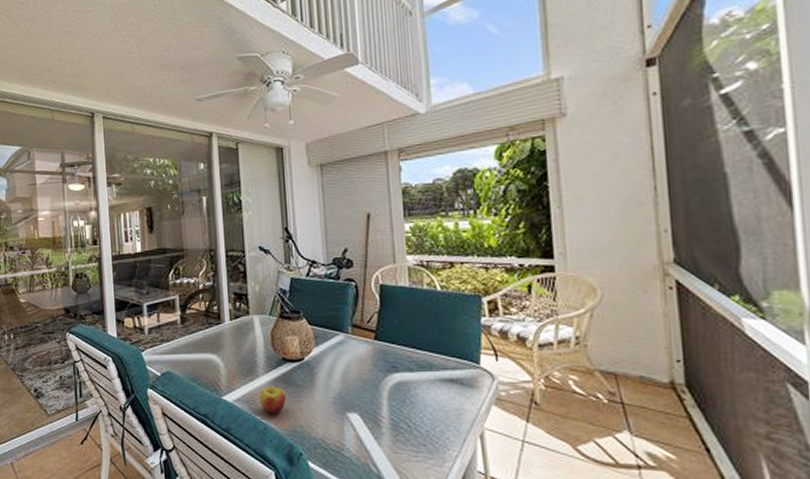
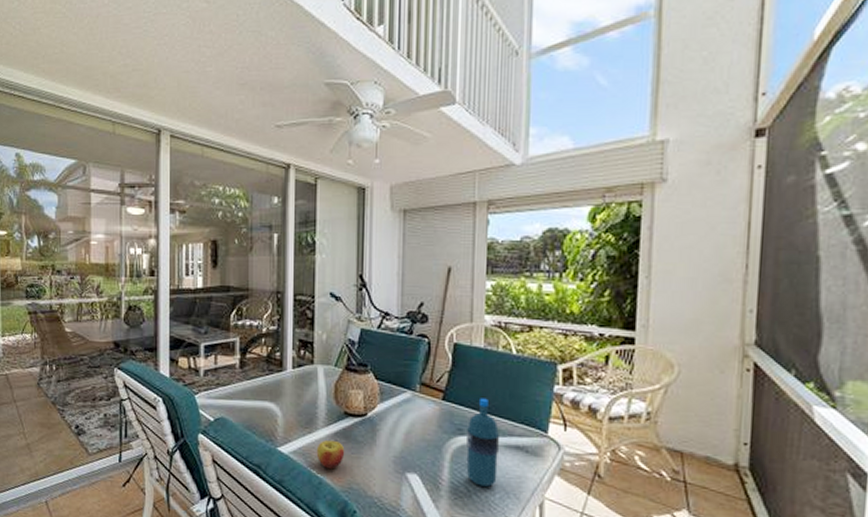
water bottle: none [401,335,436,421] -> present [466,398,499,487]

